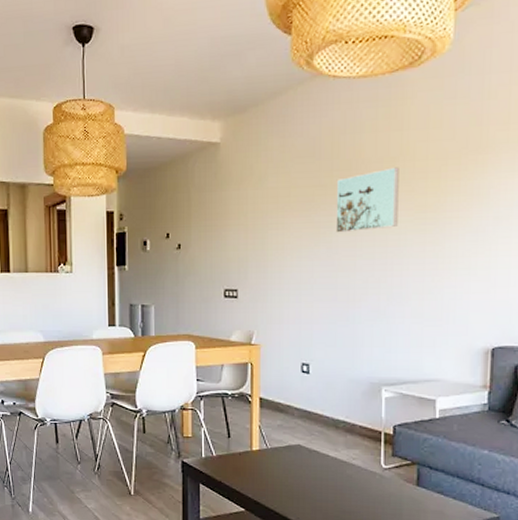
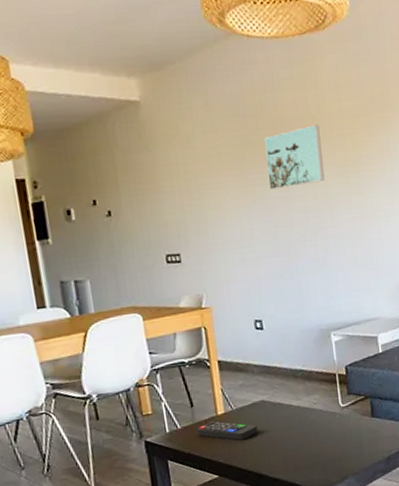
remote control: none [231,456,290,480] -> present [197,421,258,441]

